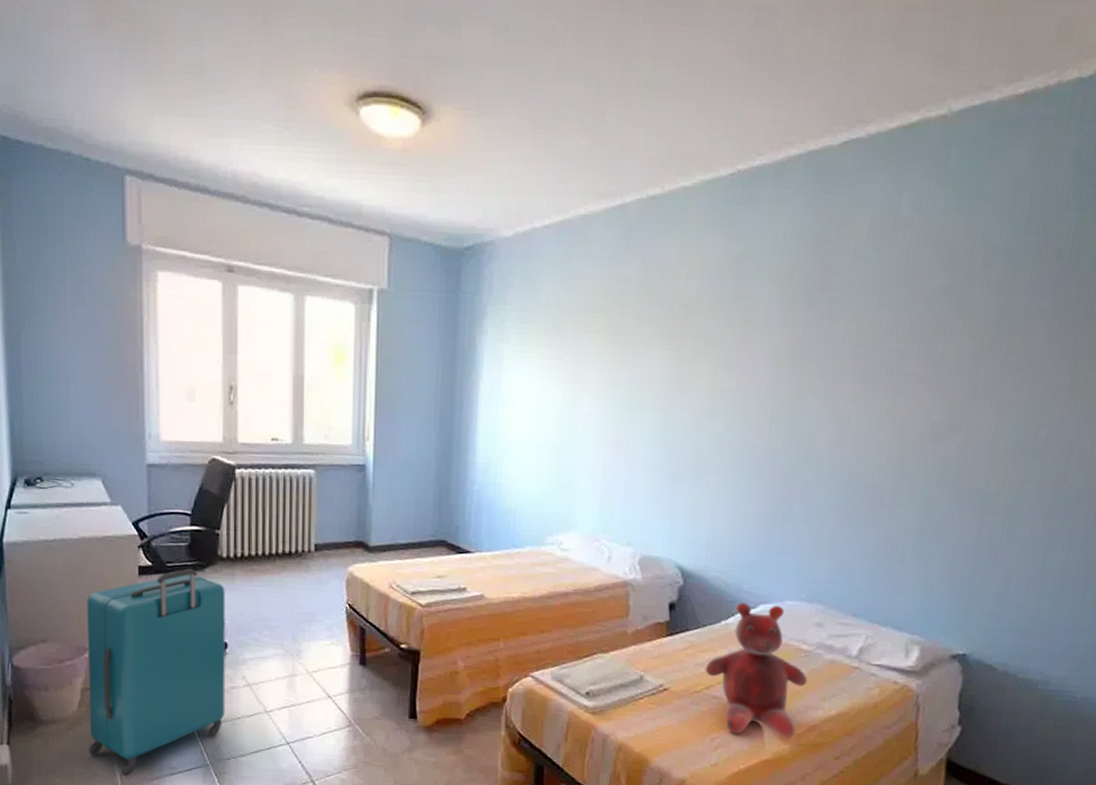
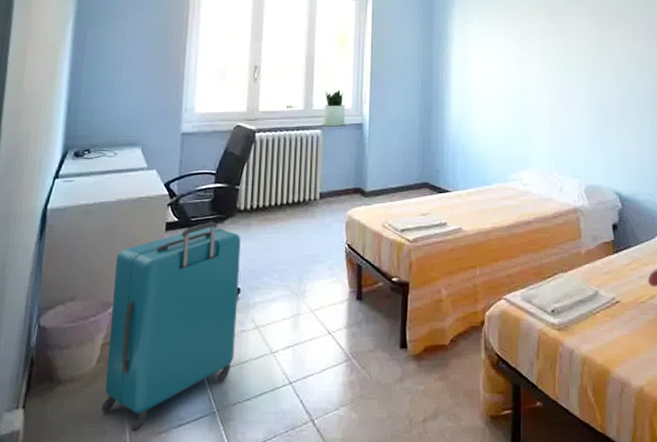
planter: none [314,421,345,468] -> present [321,90,346,127]

